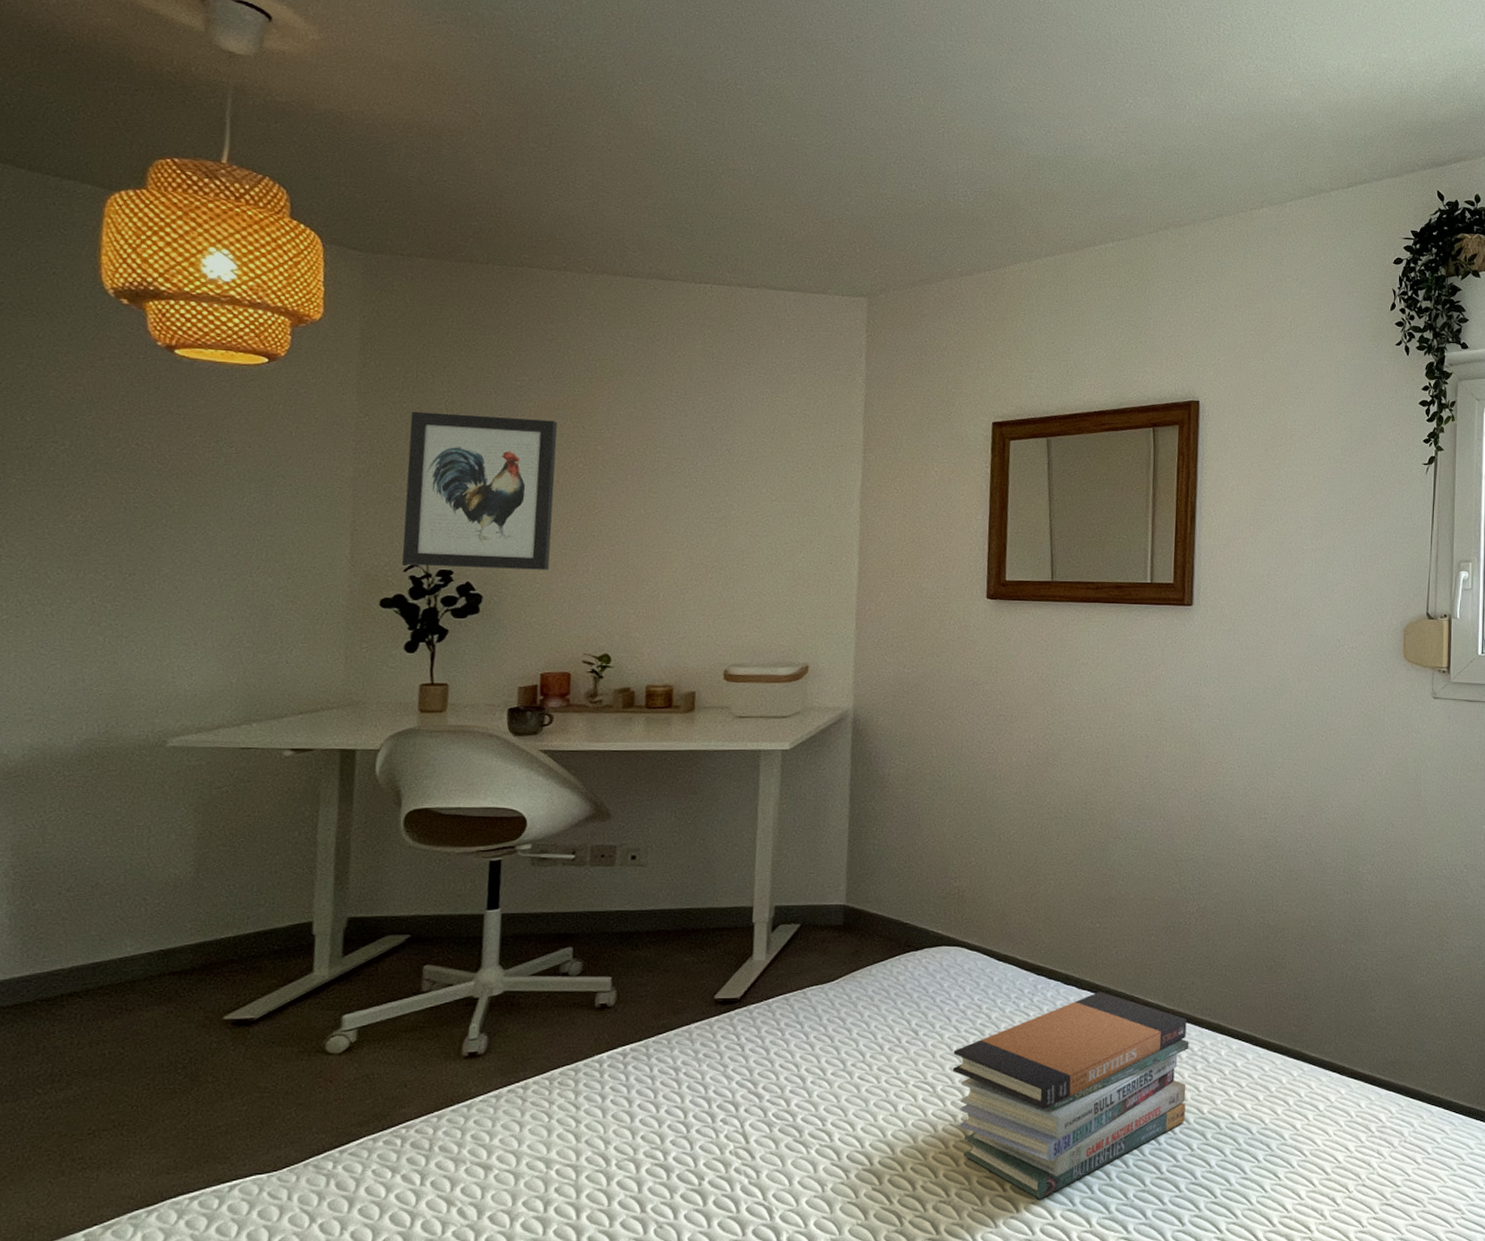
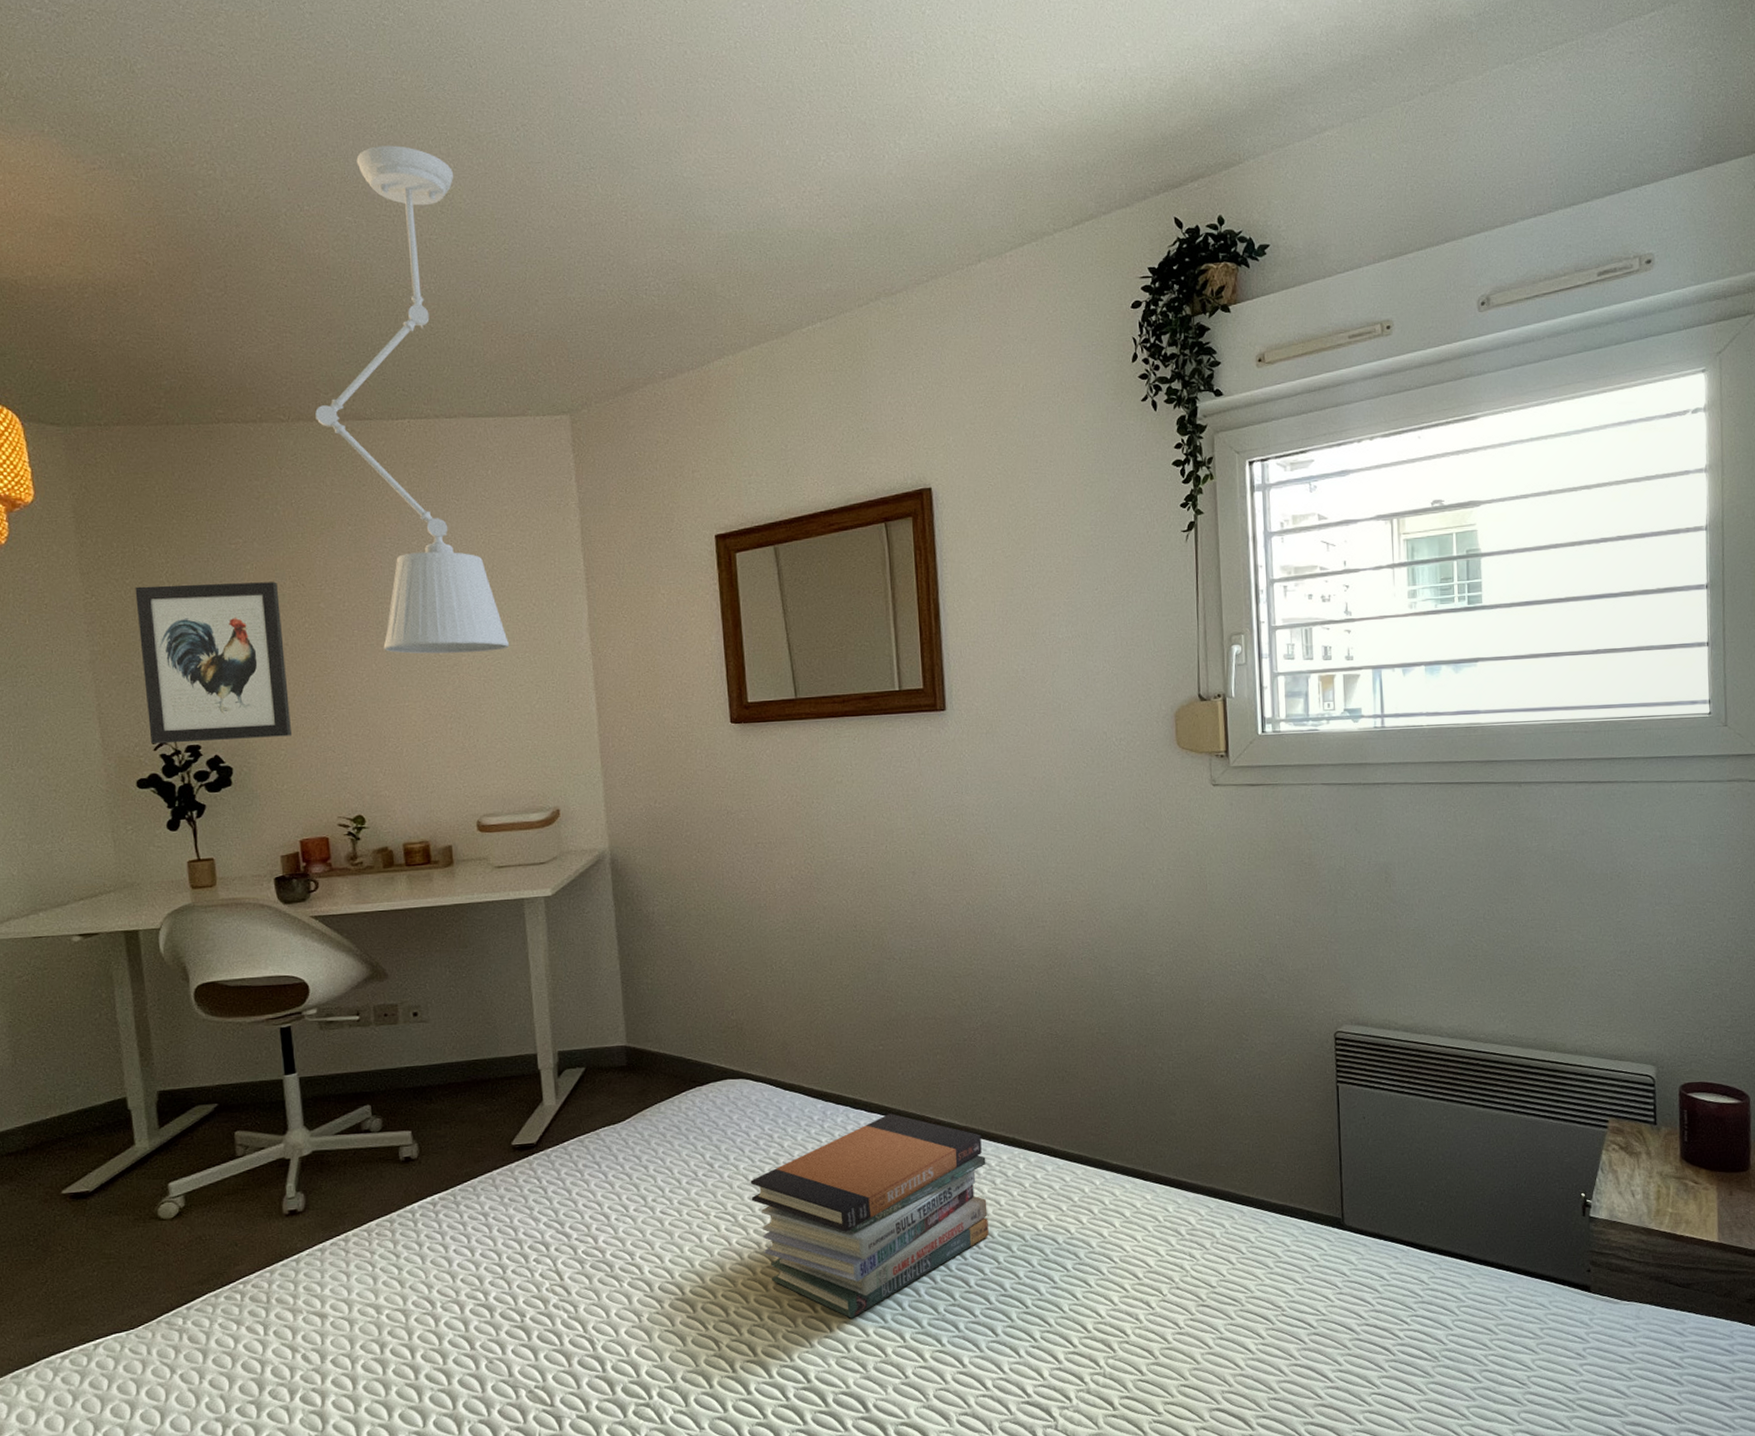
pendant lamp: none [620,37,787,508] -> present [315,145,509,654]

